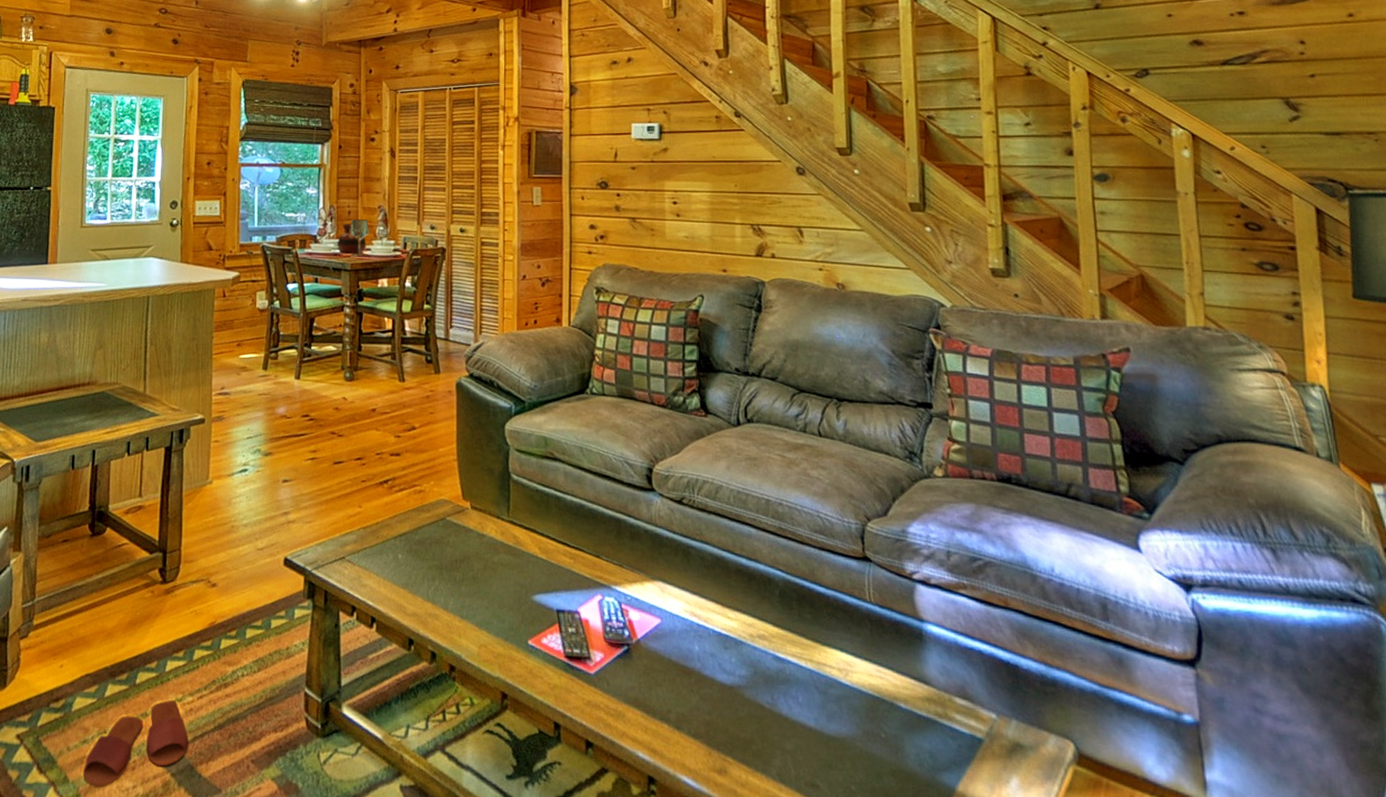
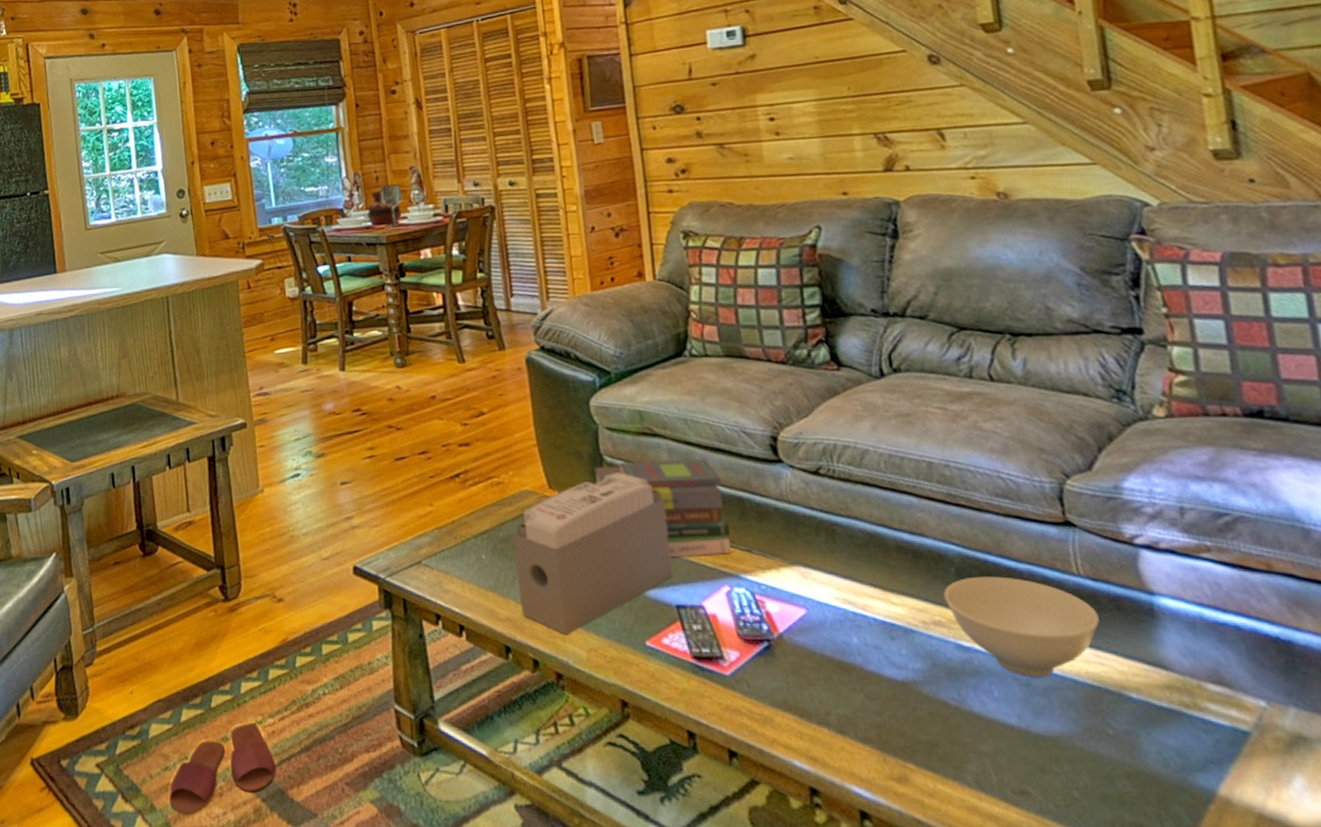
battery: none [427,489,557,632] -> present [513,473,672,635]
books: none [502,480,607,568] -> present [594,458,731,558]
bowl: none [769,599,882,687] -> present [944,576,1099,677]

